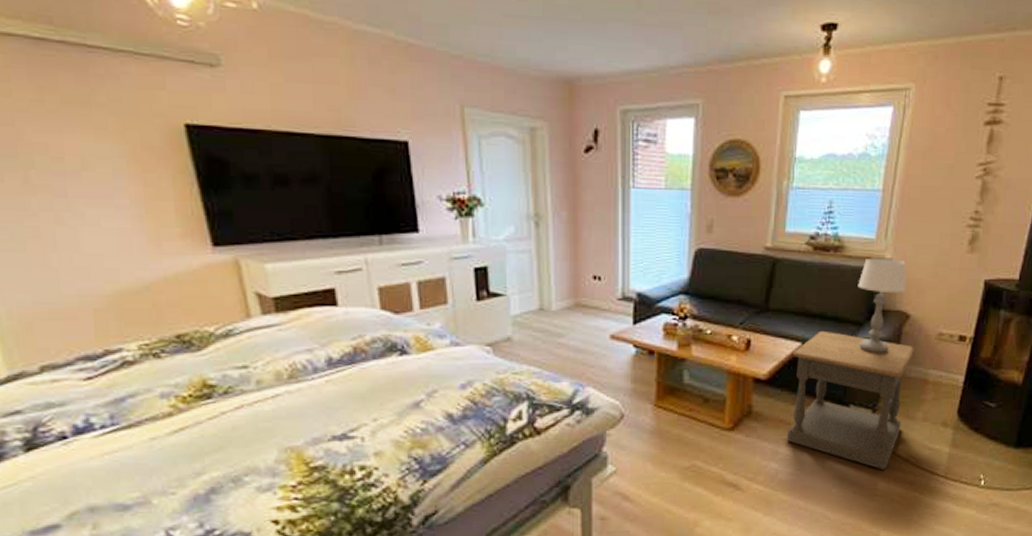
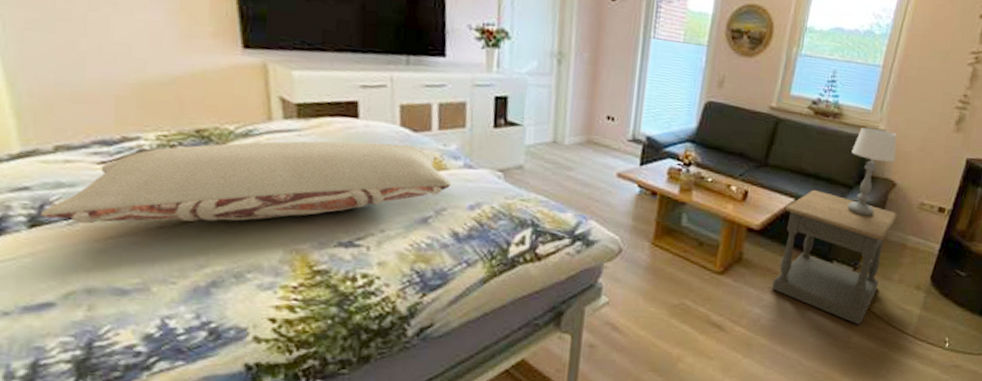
pillow: none [34,328,439,442] -> present [39,140,451,225]

